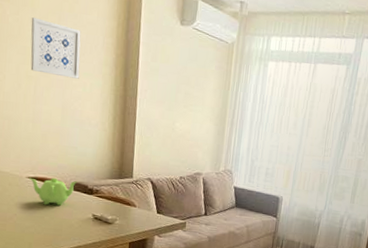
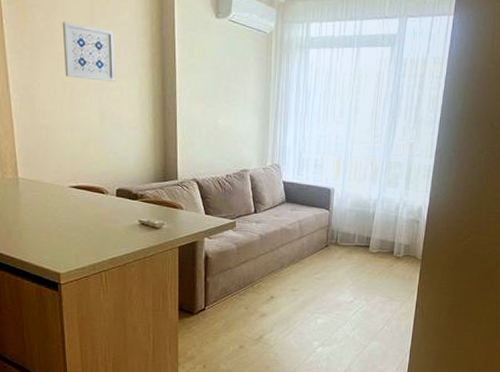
teapot: present [29,177,78,206] -> none [72,185,121,214]

